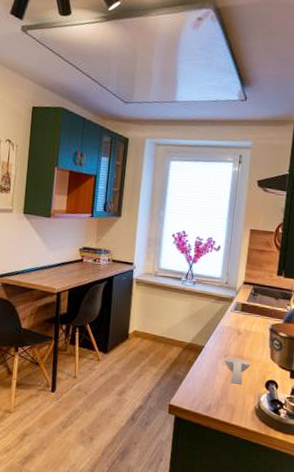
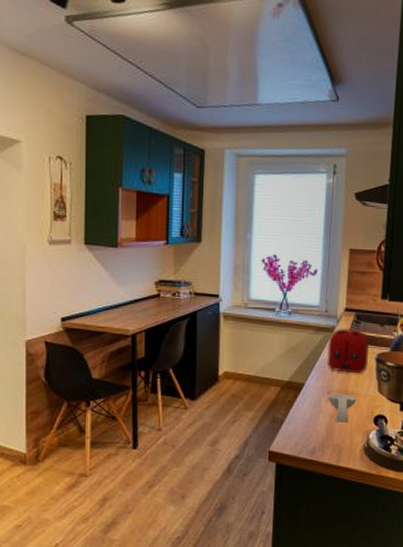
toaster: none [225,299,265,341] -> present [327,328,370,374]

